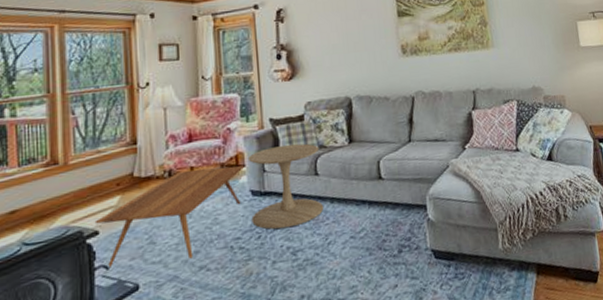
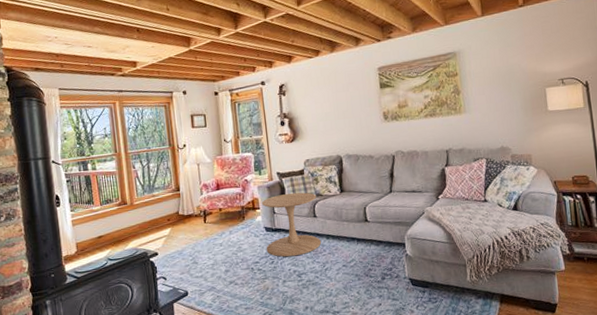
coffee table: present [94,166,245,267] -> none [154,208,260,278]

